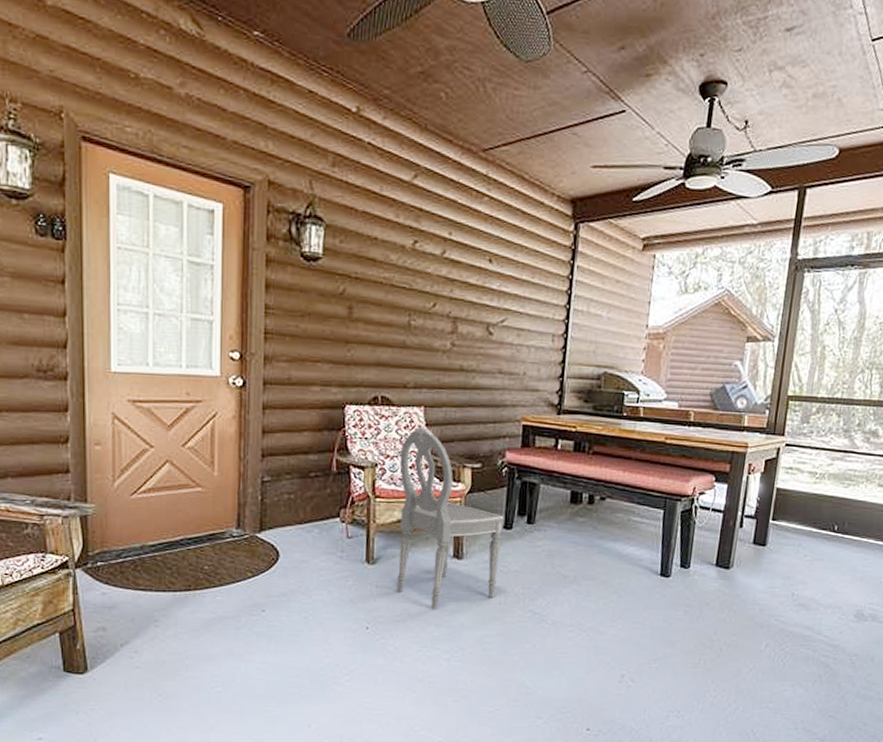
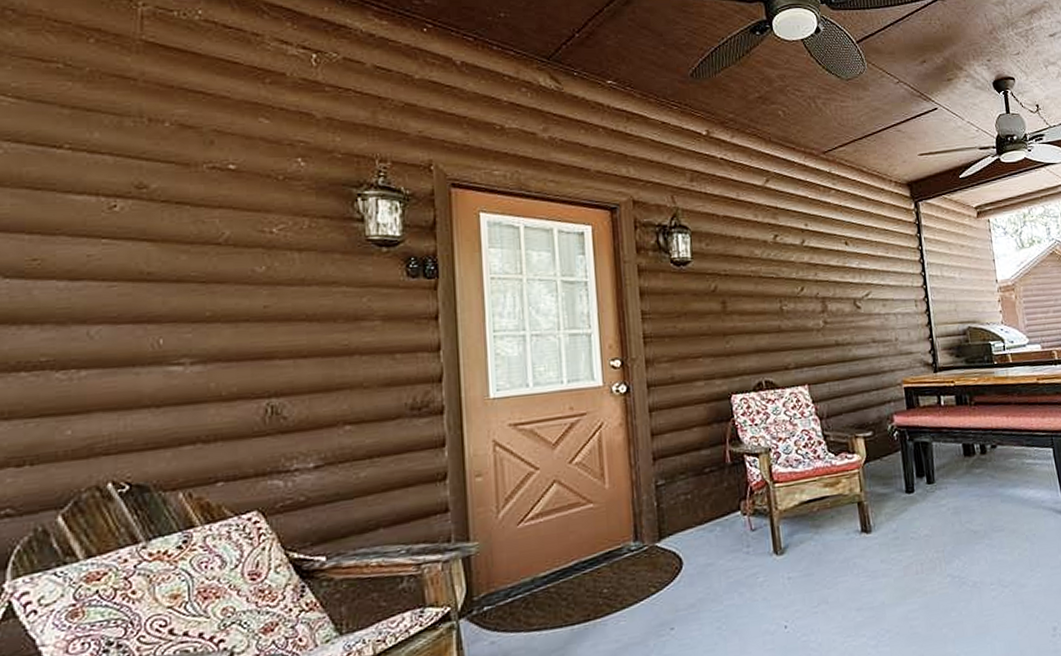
dining chair: present [397,426,504,609] -> none [792,403,910,592]

